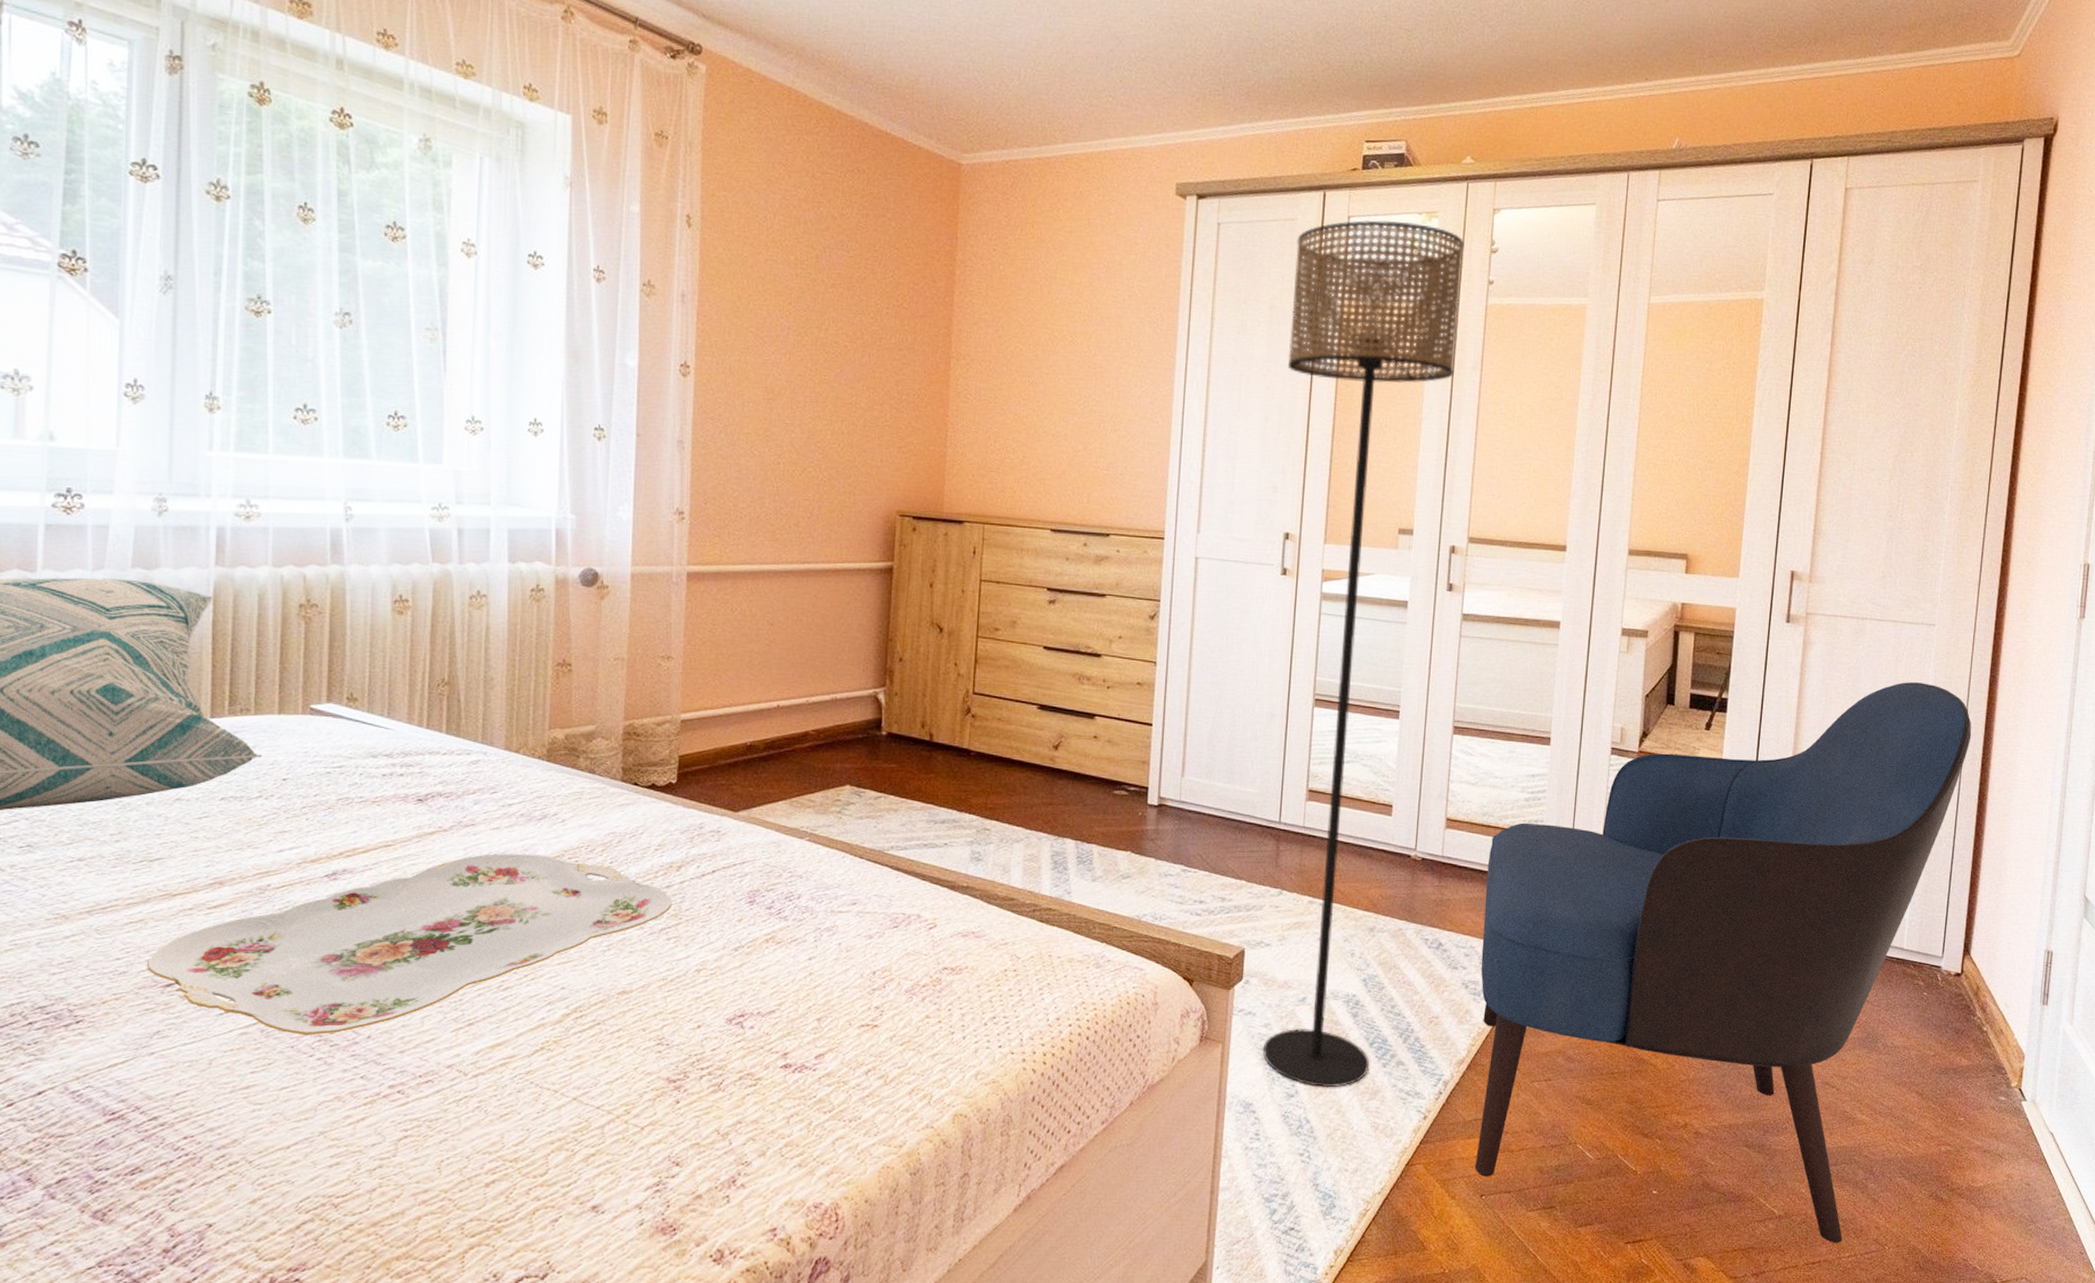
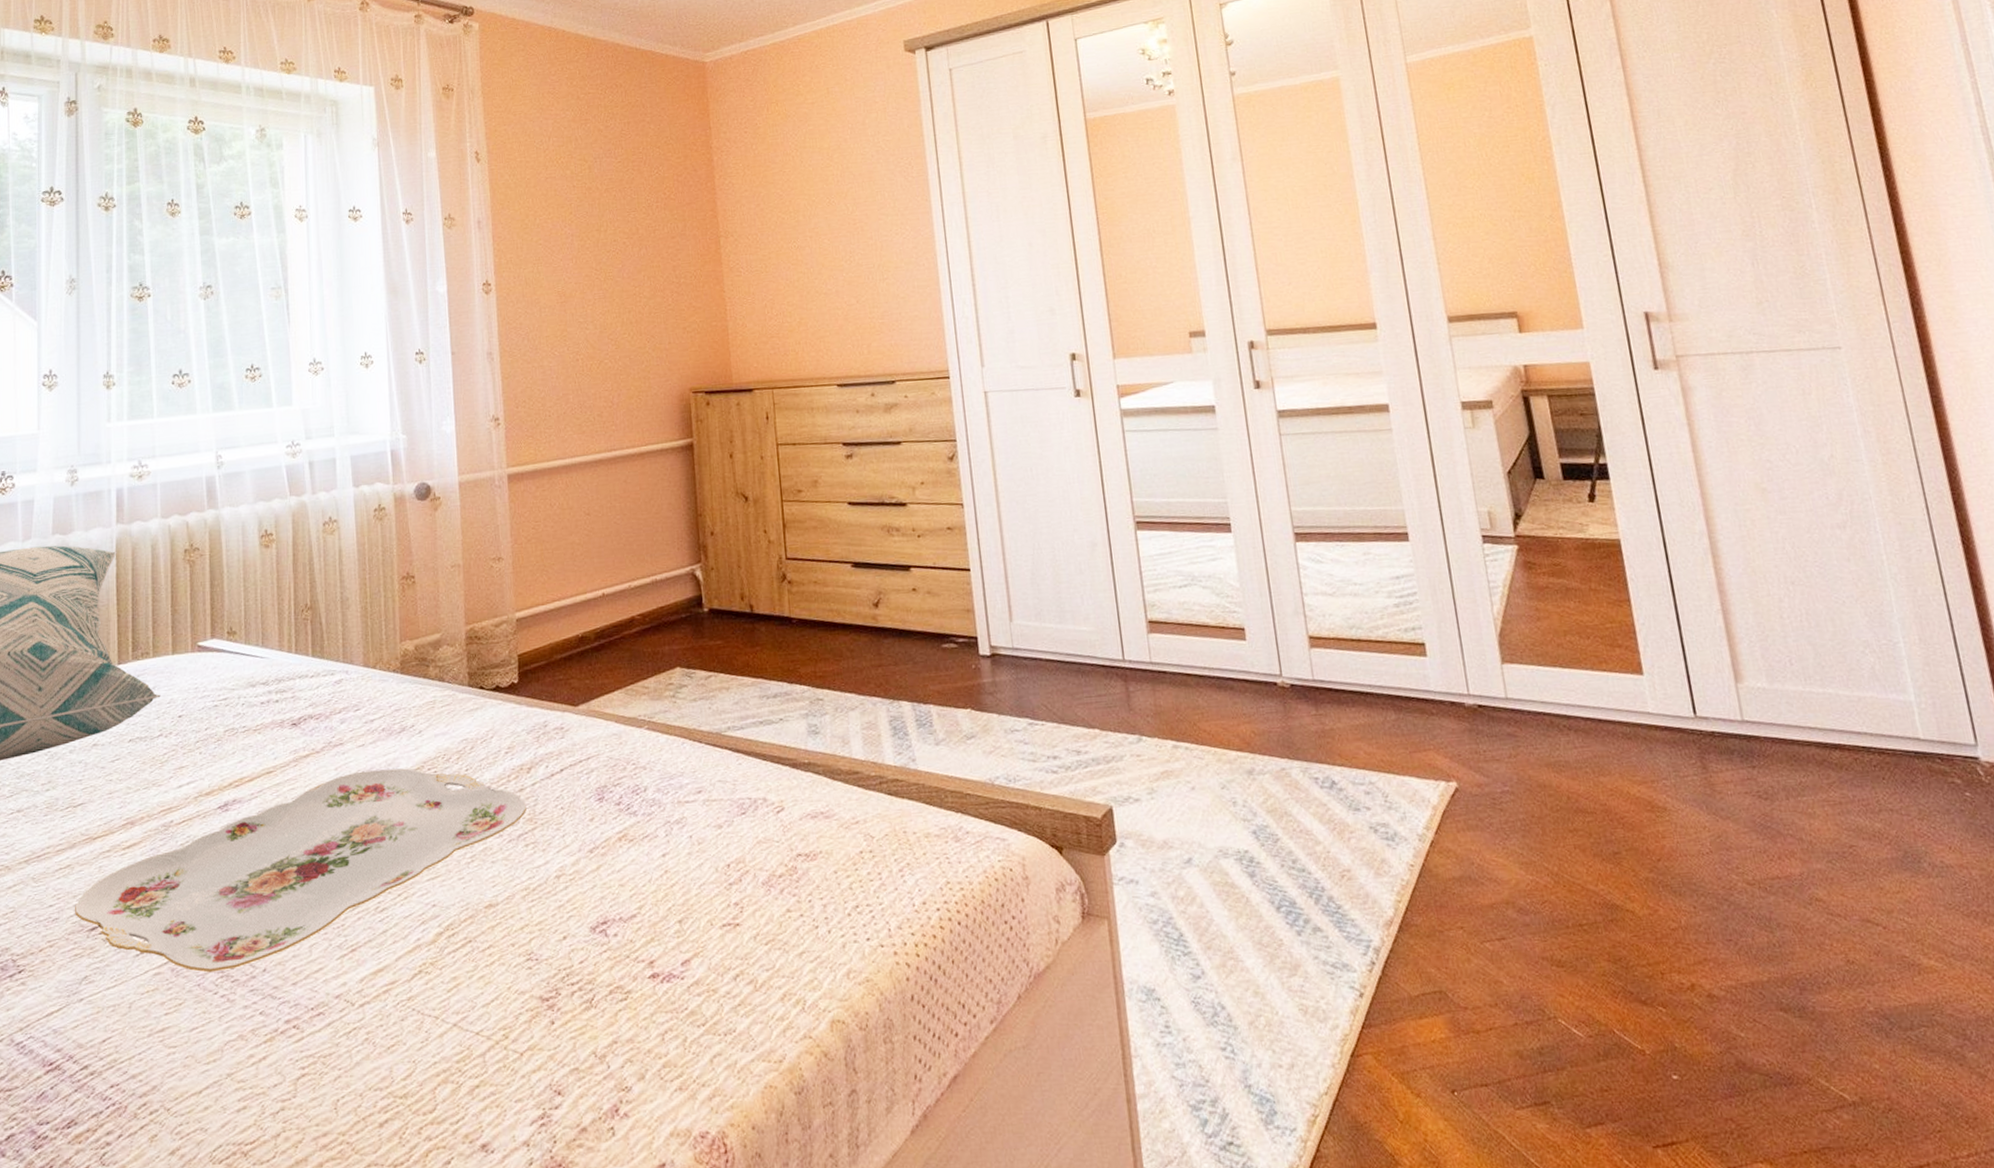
floor lamp: present [1263,220,1465,1088] -> none [1028,31,1281,965]
armchair: present [1474,682,1972,1243] -> none [1366,415,1953,1137]

